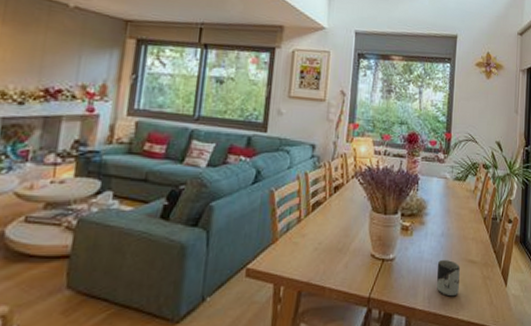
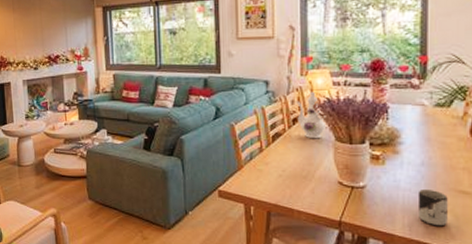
ewer: none [339,158,365,209] -> present [295,91,325,139]

